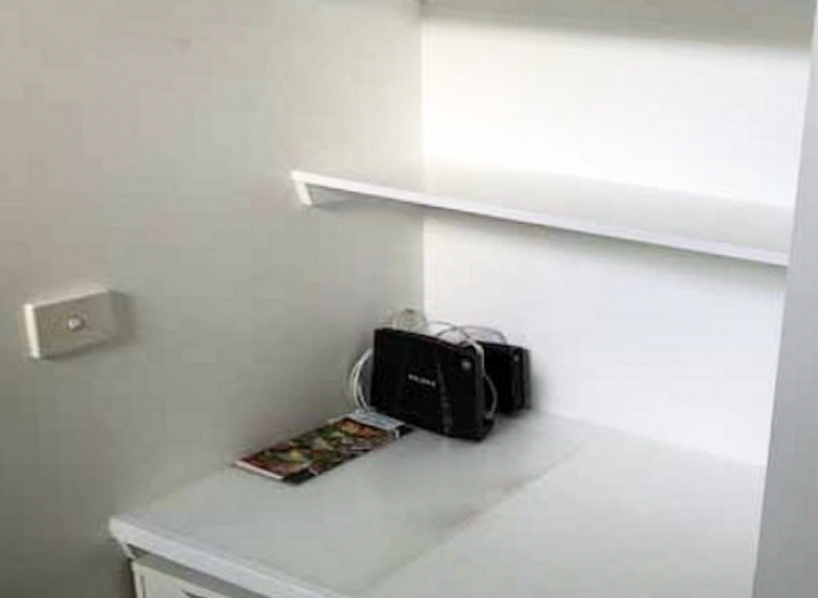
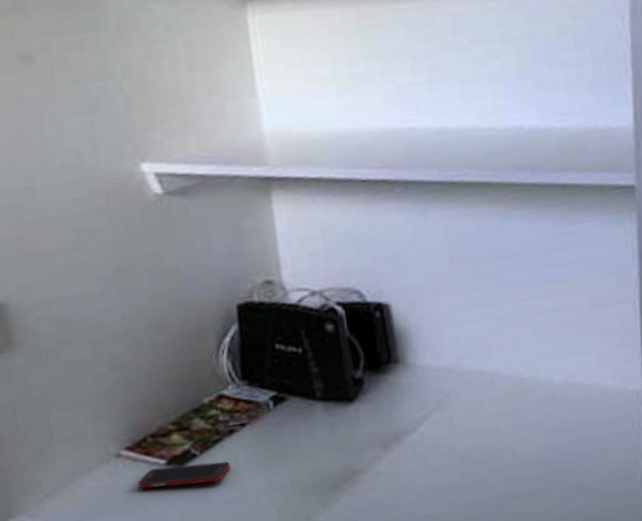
cell phone: none [251,481,348,505] -> present [138,461,230,489]

